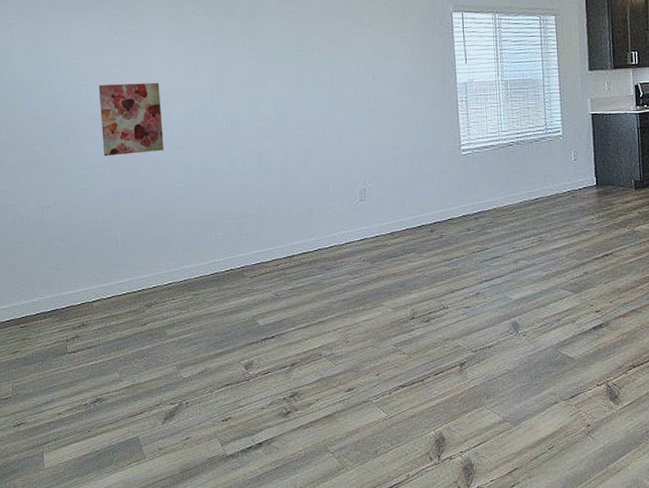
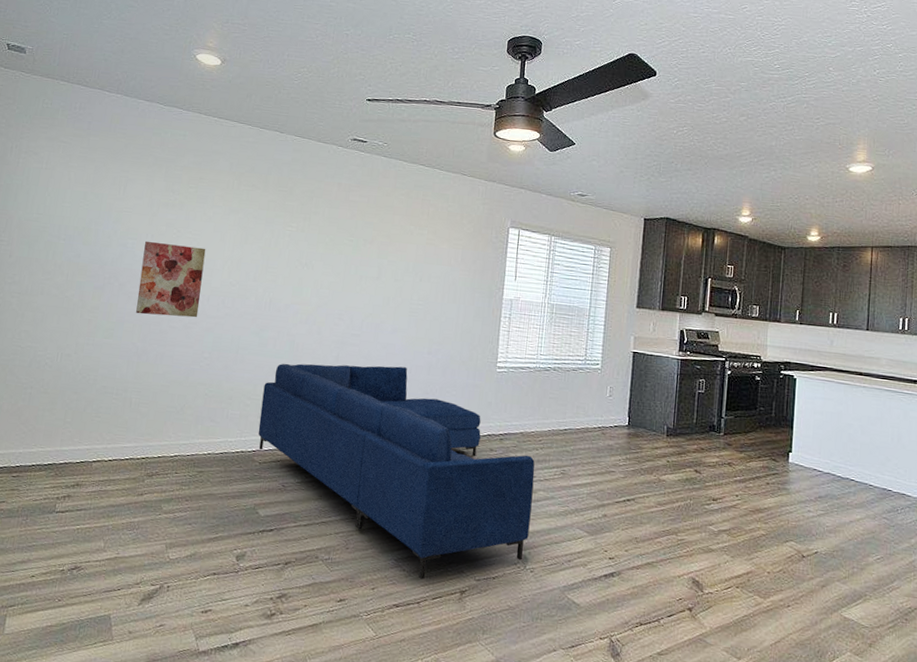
sofa: none [240,165,516,359] -> present [258,363,535,580]

